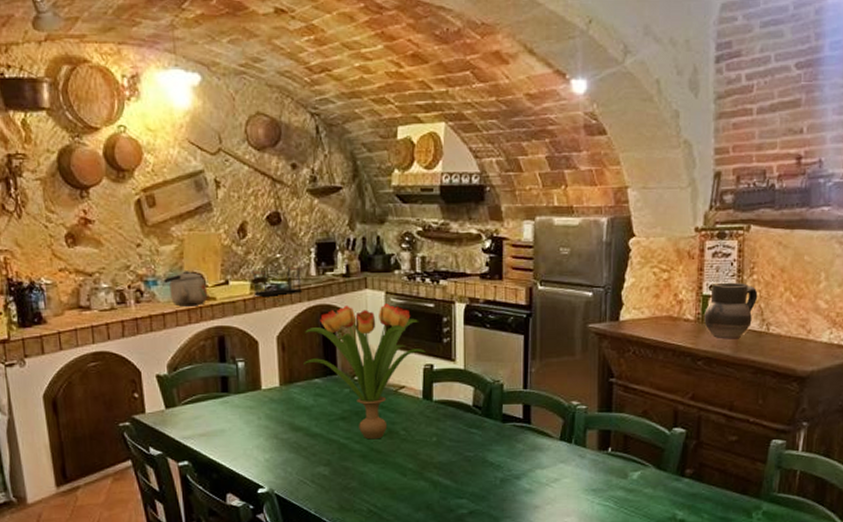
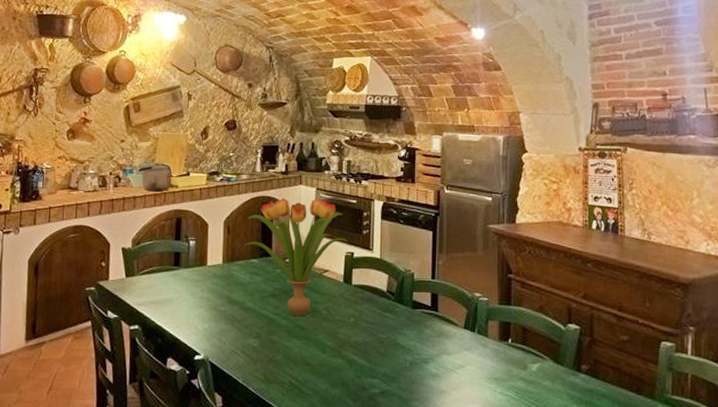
dish rack: present [251,266,302,298] -> none [208,163,250,188]
ceramic jug: present [704,282,758,339] -> none [591,194,638,245]

